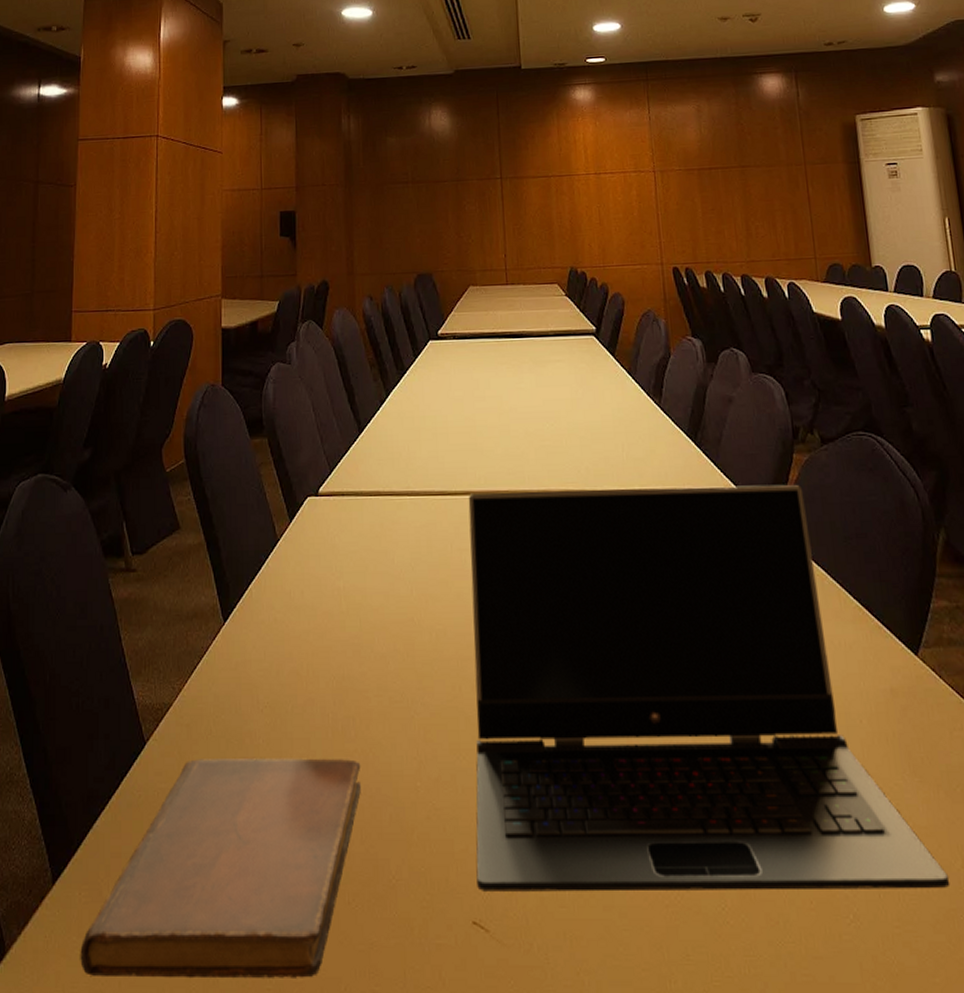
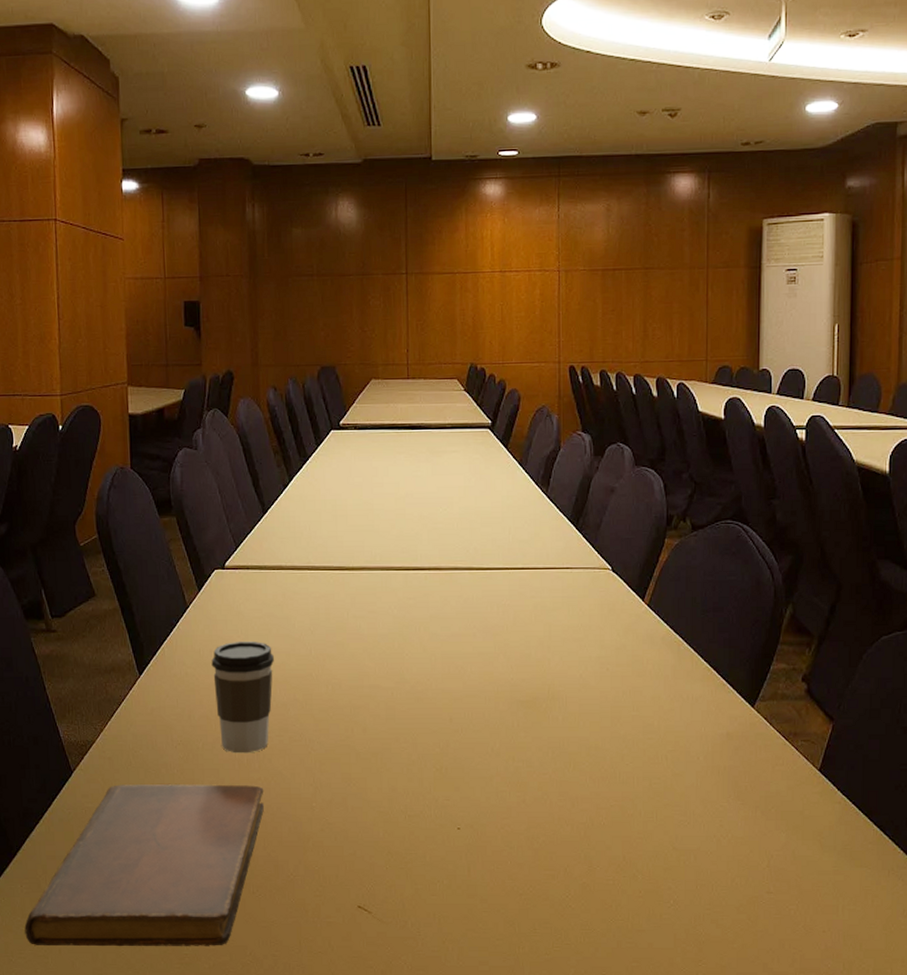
coffee cup: none [303,579,372,719] -> present [211,640,274,754]
laptop computer: present [468,485,950,892] -> none [362,565,756,884]

